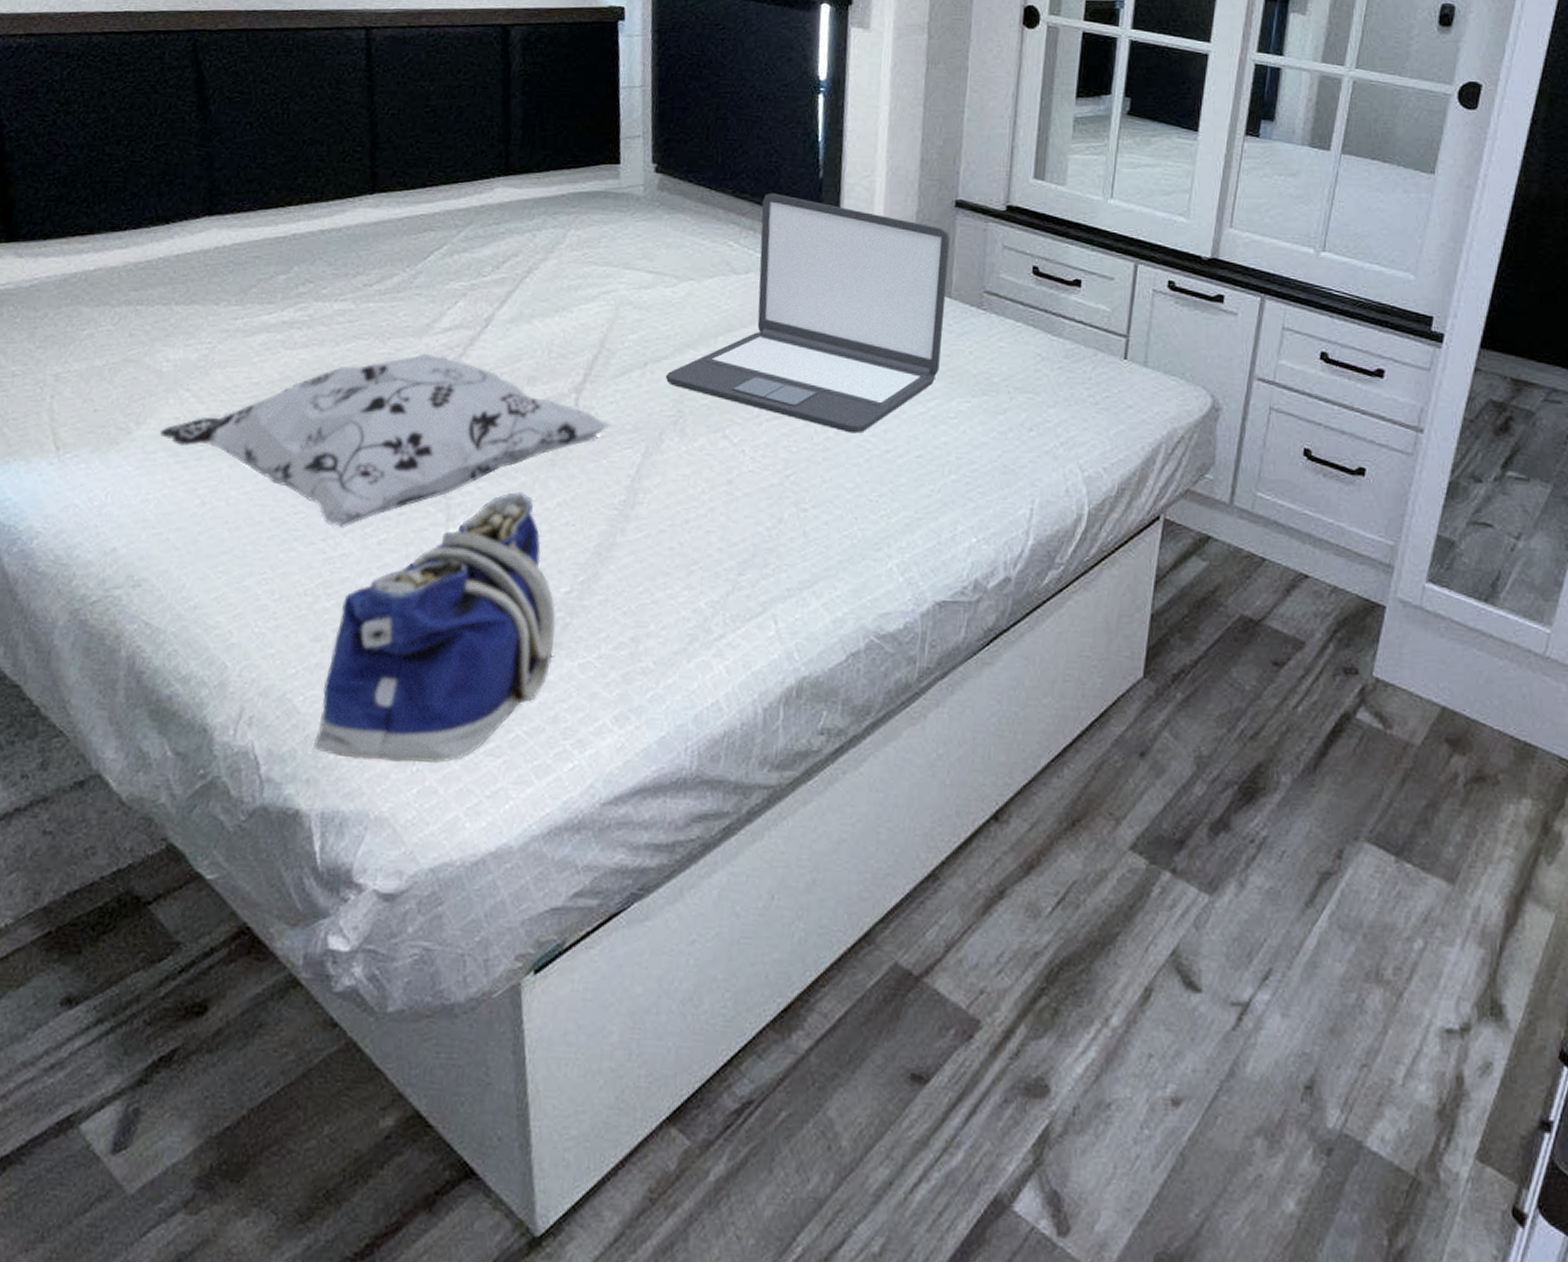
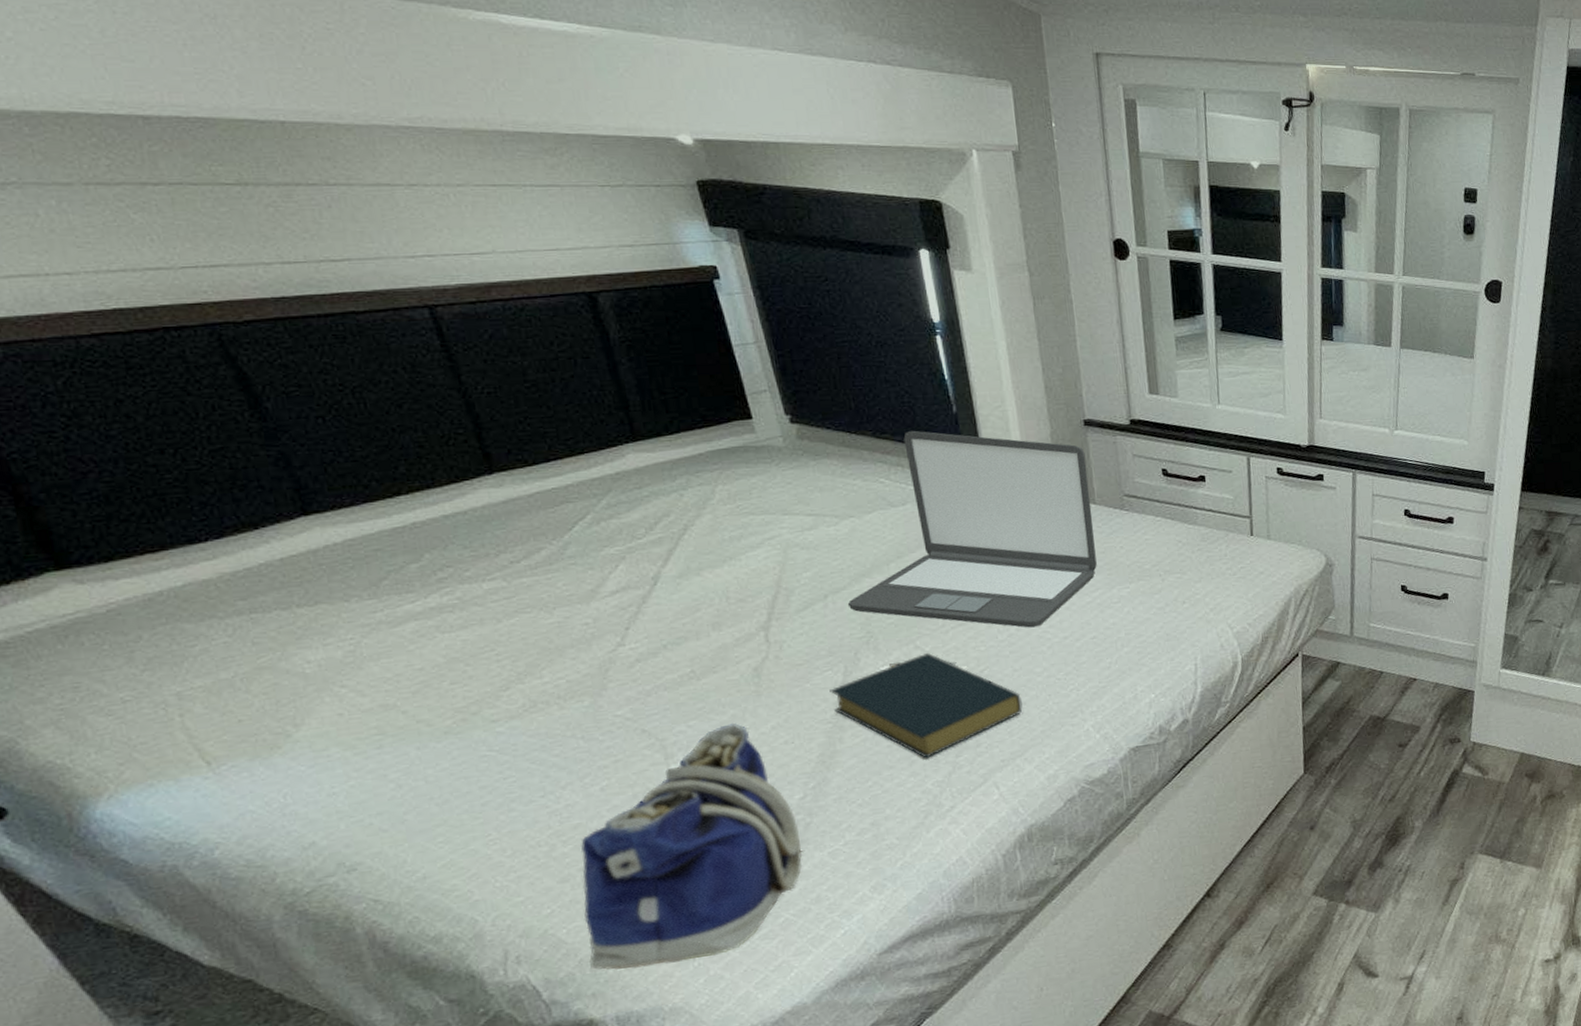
decorative pillow: present [158,353,612,528] -> none [323,616,807,784]
hardback book: none [623,445,824,571] -> present [829,653,1023,759]

